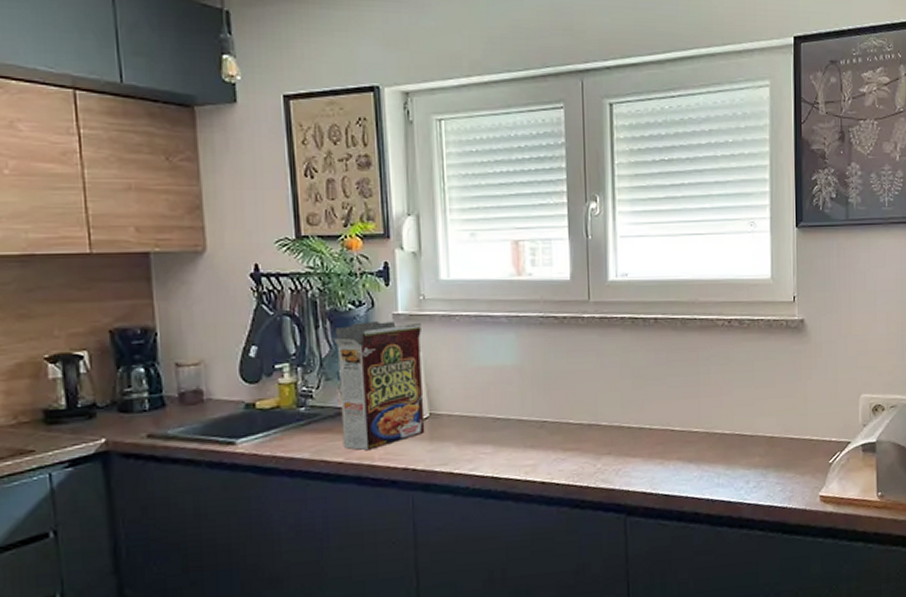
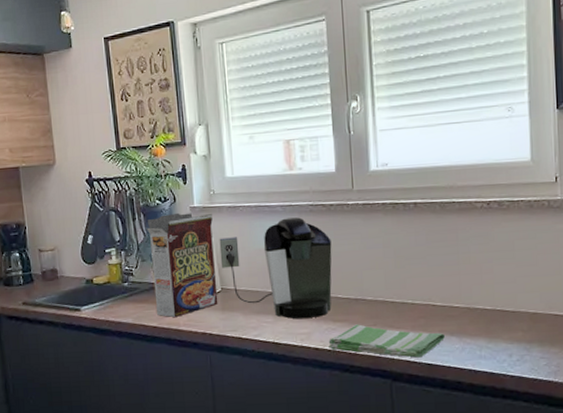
coffee maker: none [429,330,564,448] -> present [219,217,332,319]
dish towel: none [557,453,683,489] -> present [328,324,445,358]

